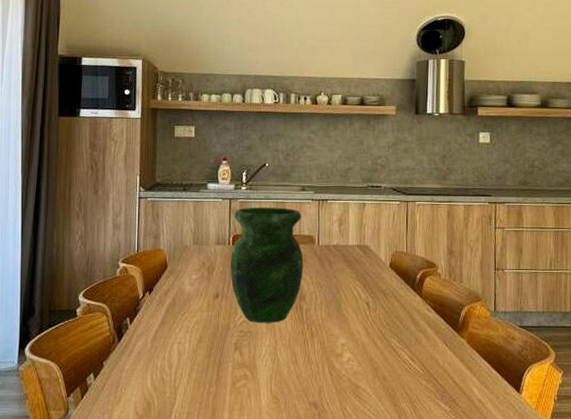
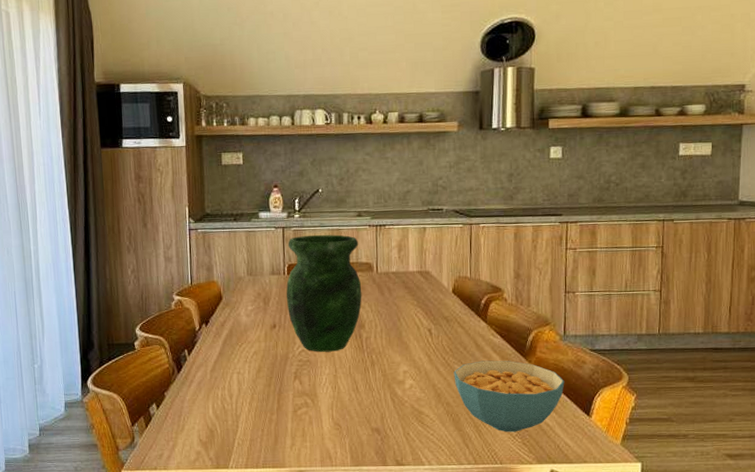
cereal bowl: none [390,335,496,408] -> present [454,360,565,432]

